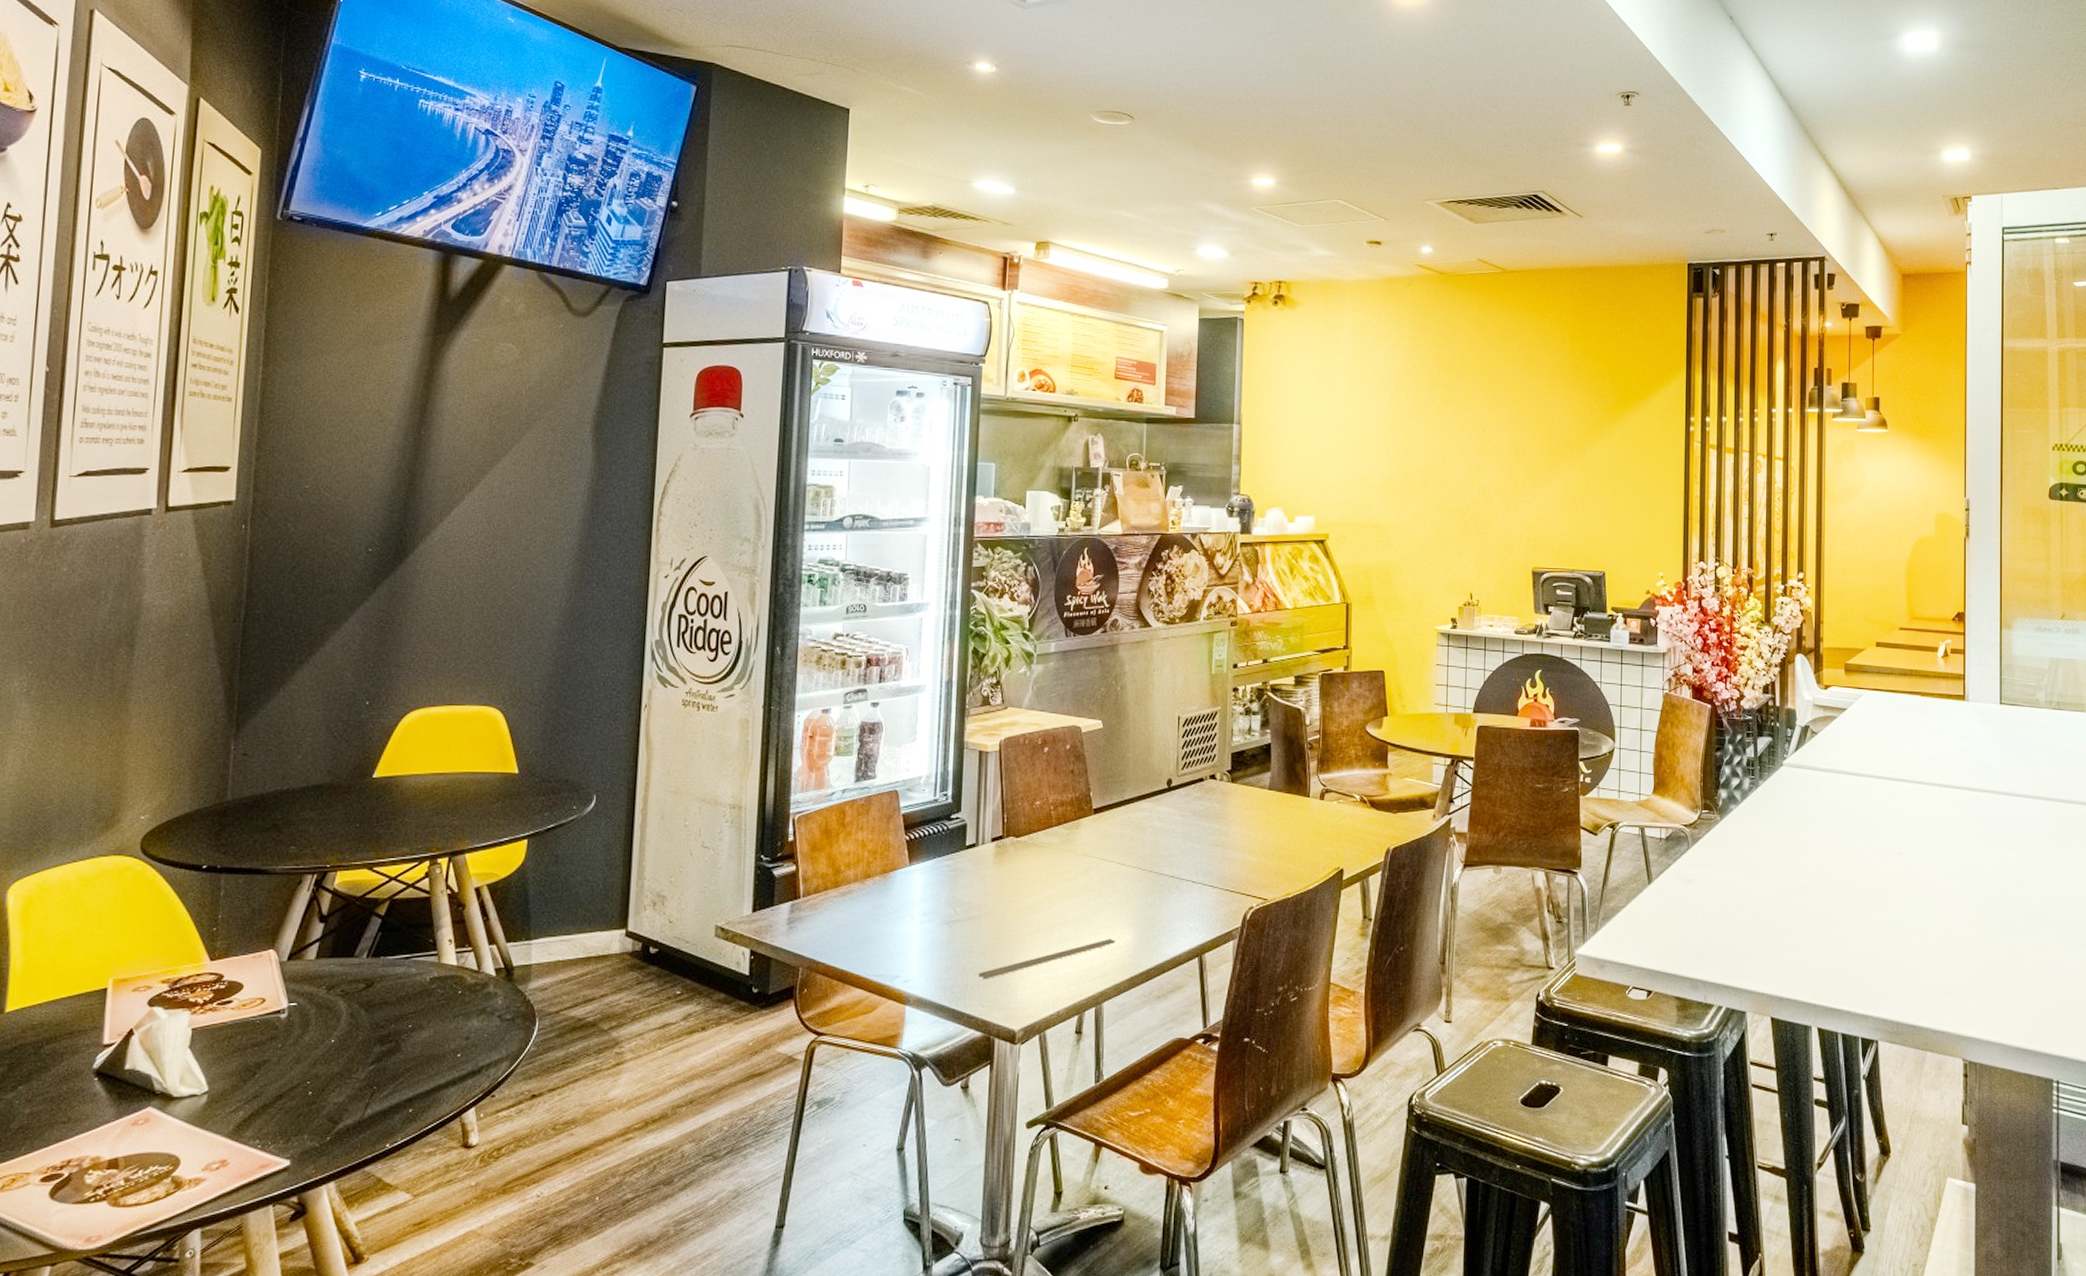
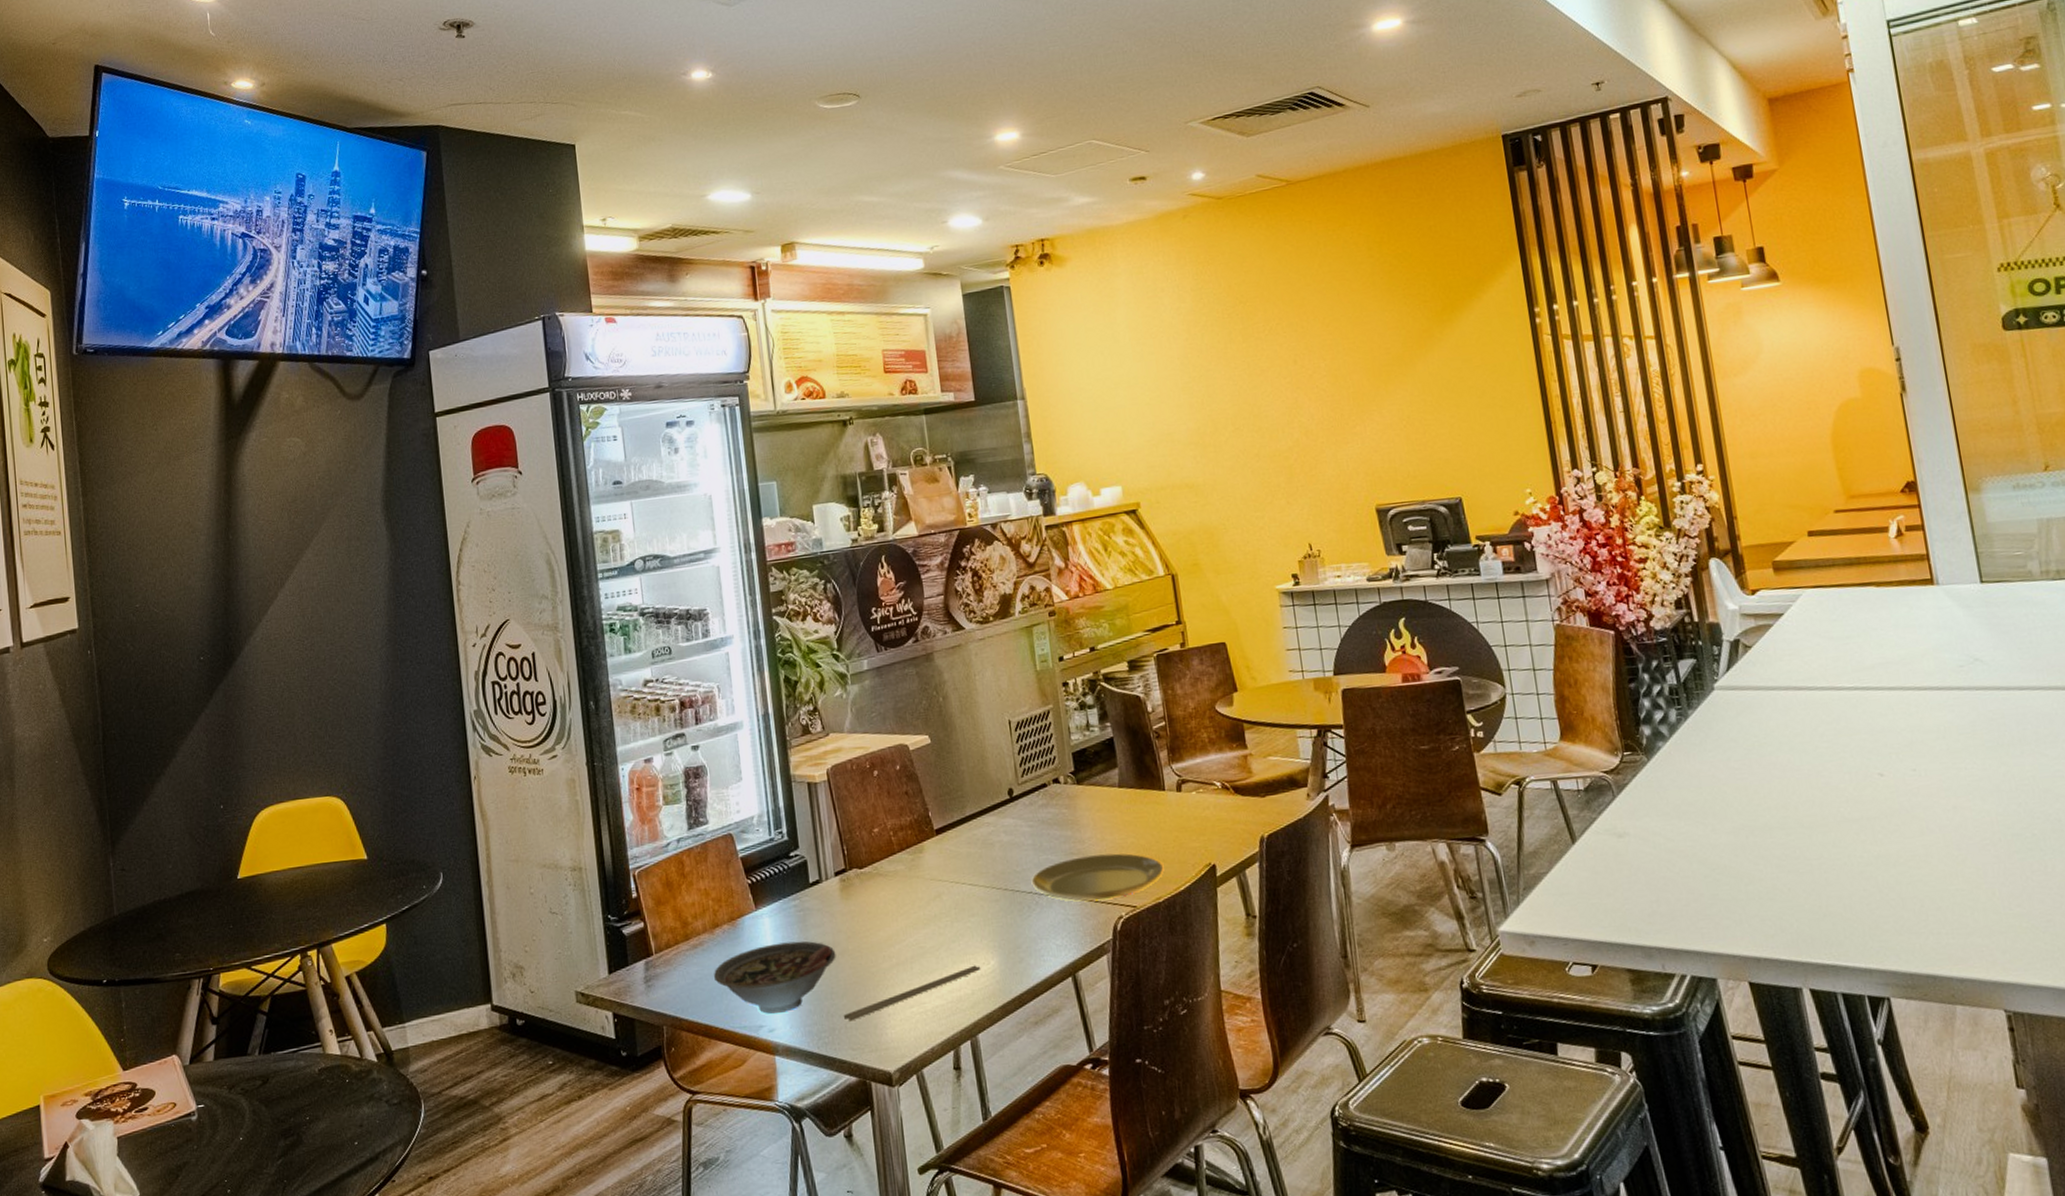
soup bowl: none [858,899,981,967] -> present [714,940,836,1015]
plate: none [1176,849,1296,889] -> present [1032,853,1163,901]

